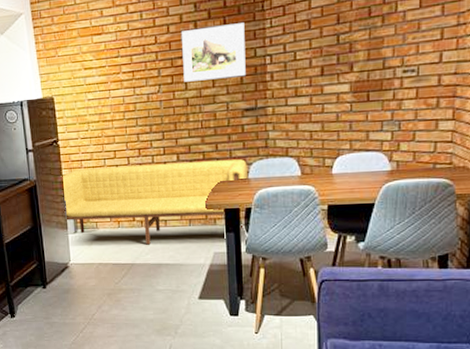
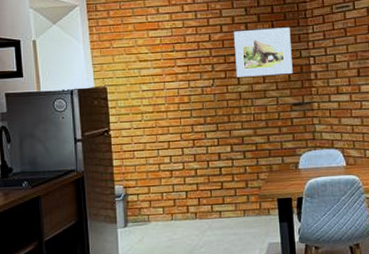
bench: present [61,159,247,245] -> none [111,150,298,238]

